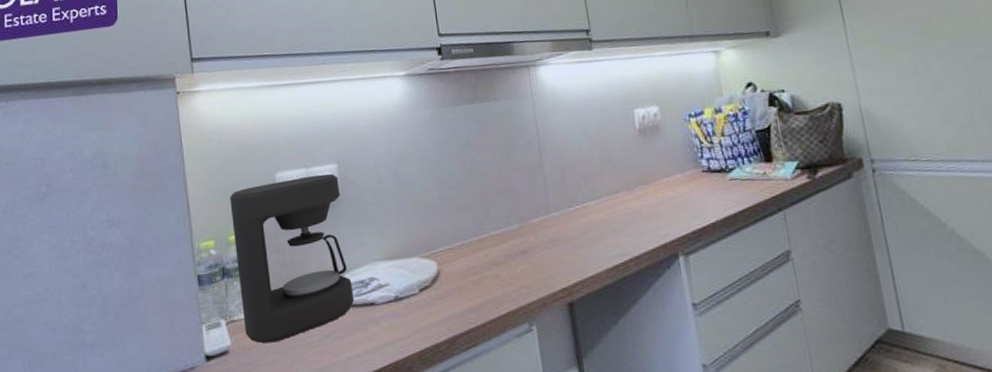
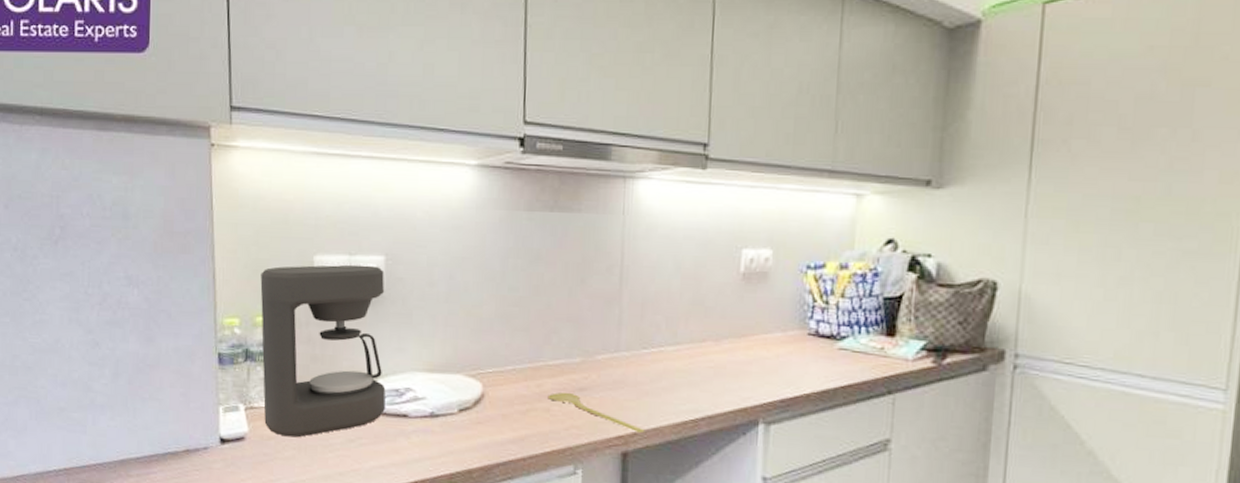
spatula: none [495,256,585,283] -> present [547,392,645,434]

